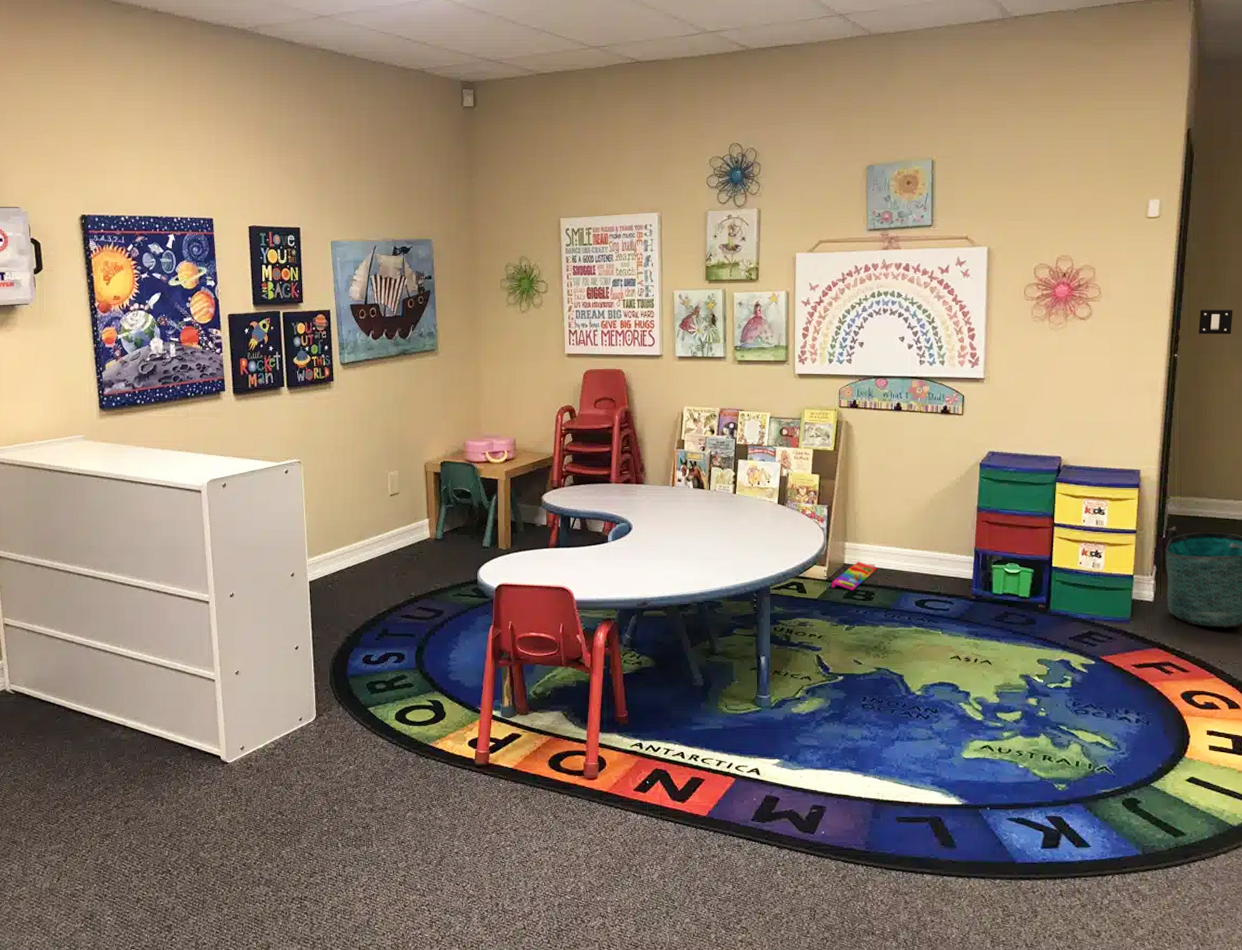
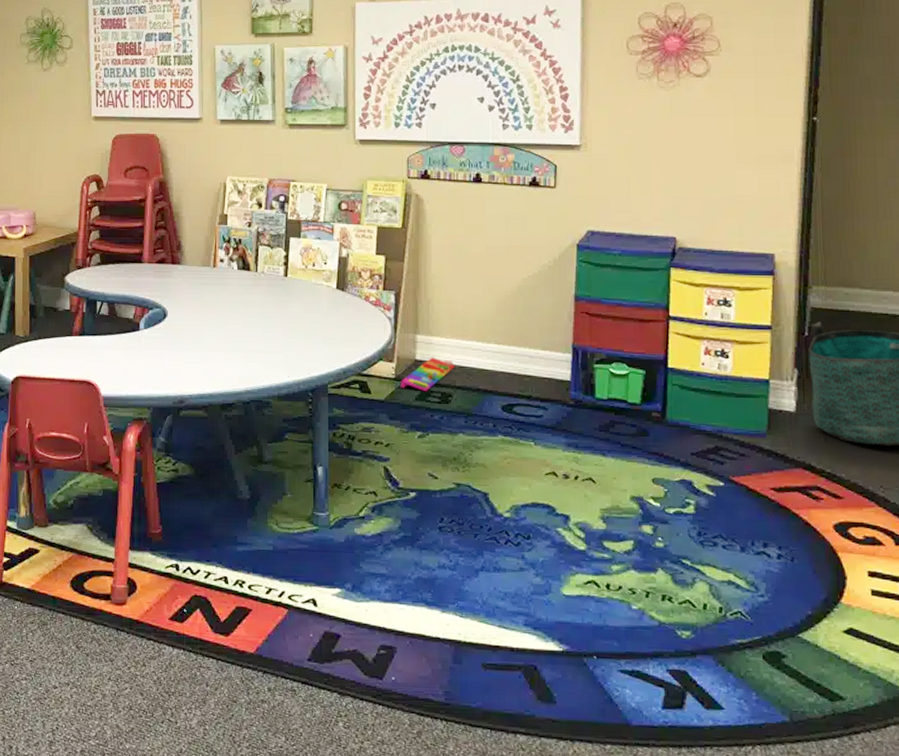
light switch: present [1198,310,1233,335] -> none [842,65,885,94]

